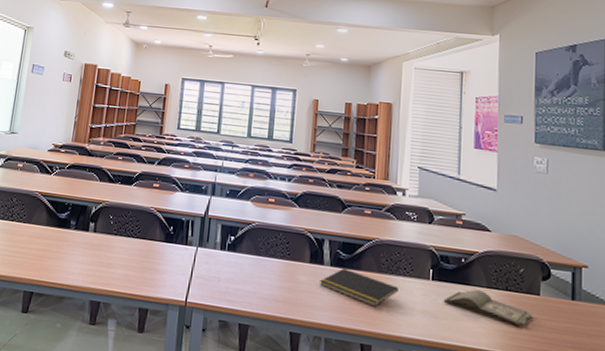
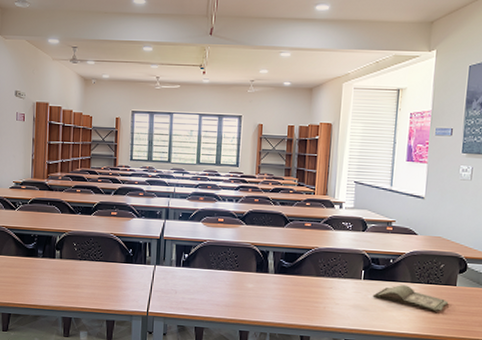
notepad: present [320,269,399,307] -> none [265,275,334,305]

